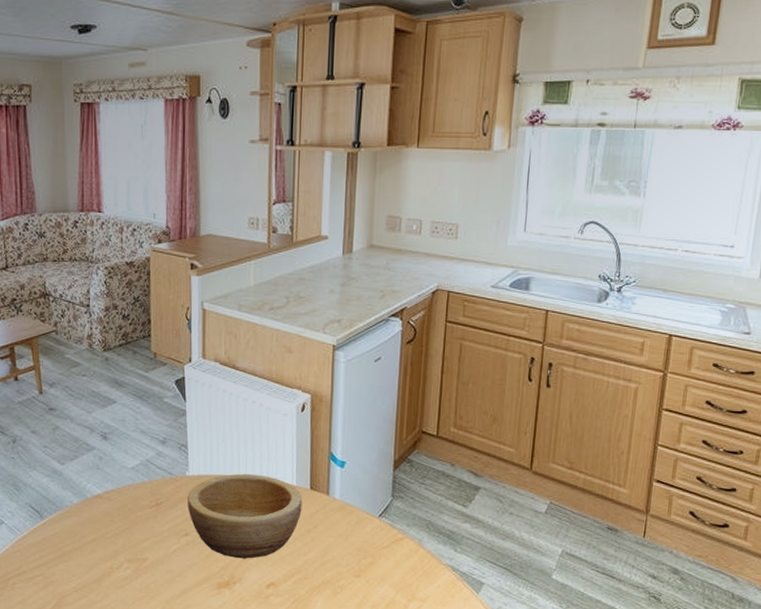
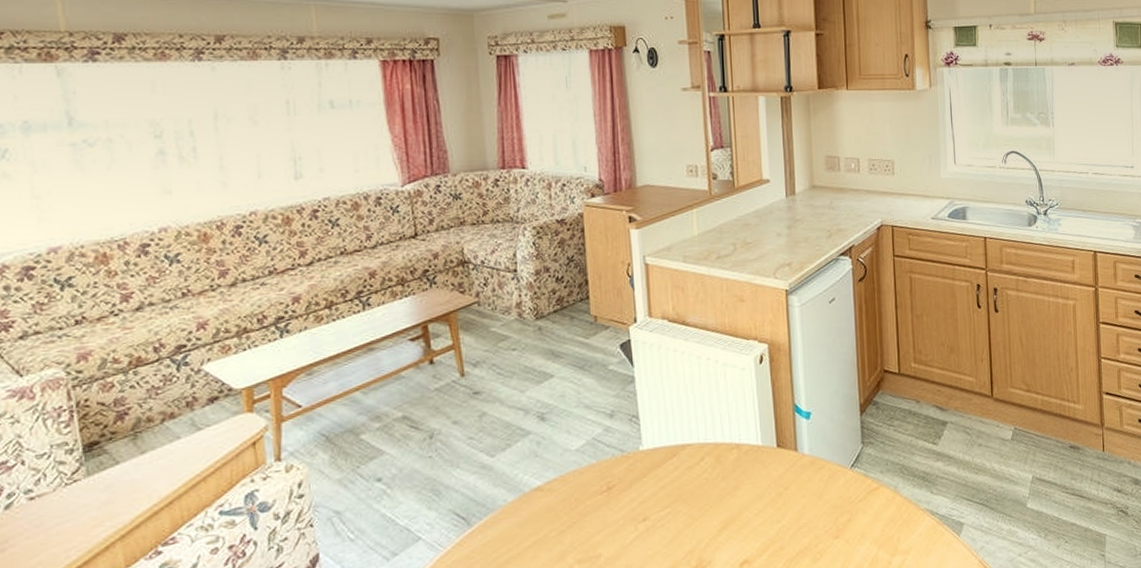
bowl: present [188,473,302,559] -> none [643,438,771,538]

